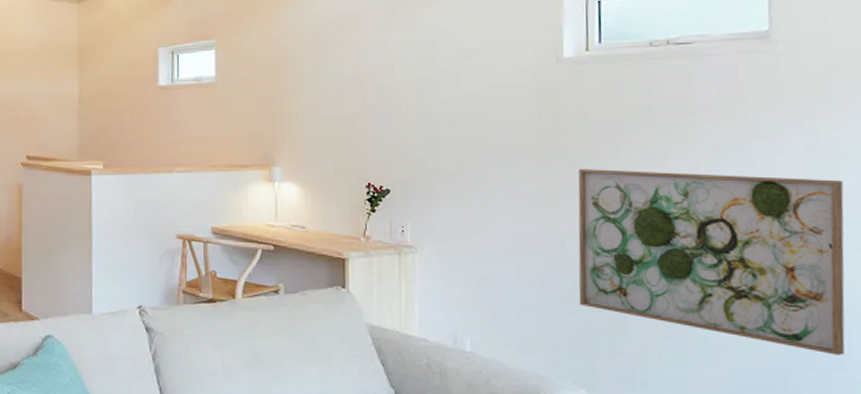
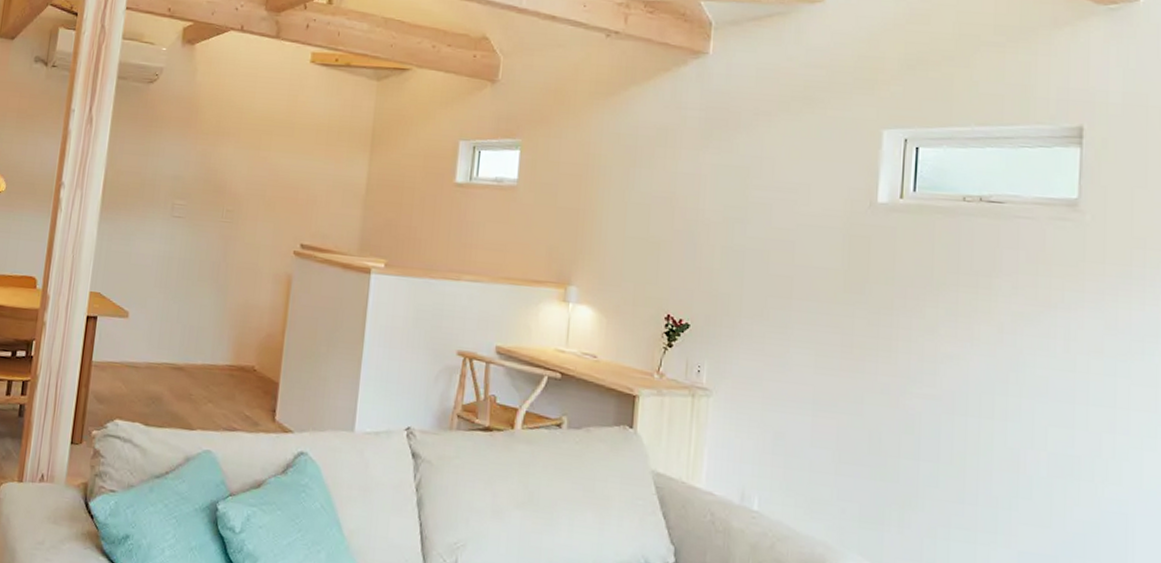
wall art: present [578,169,845,355] -> none [872,323,1138,547]

